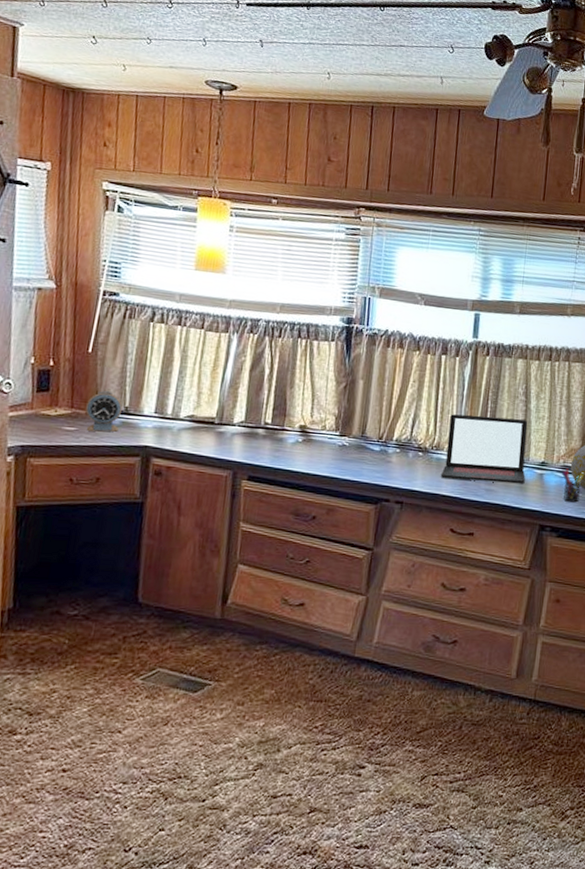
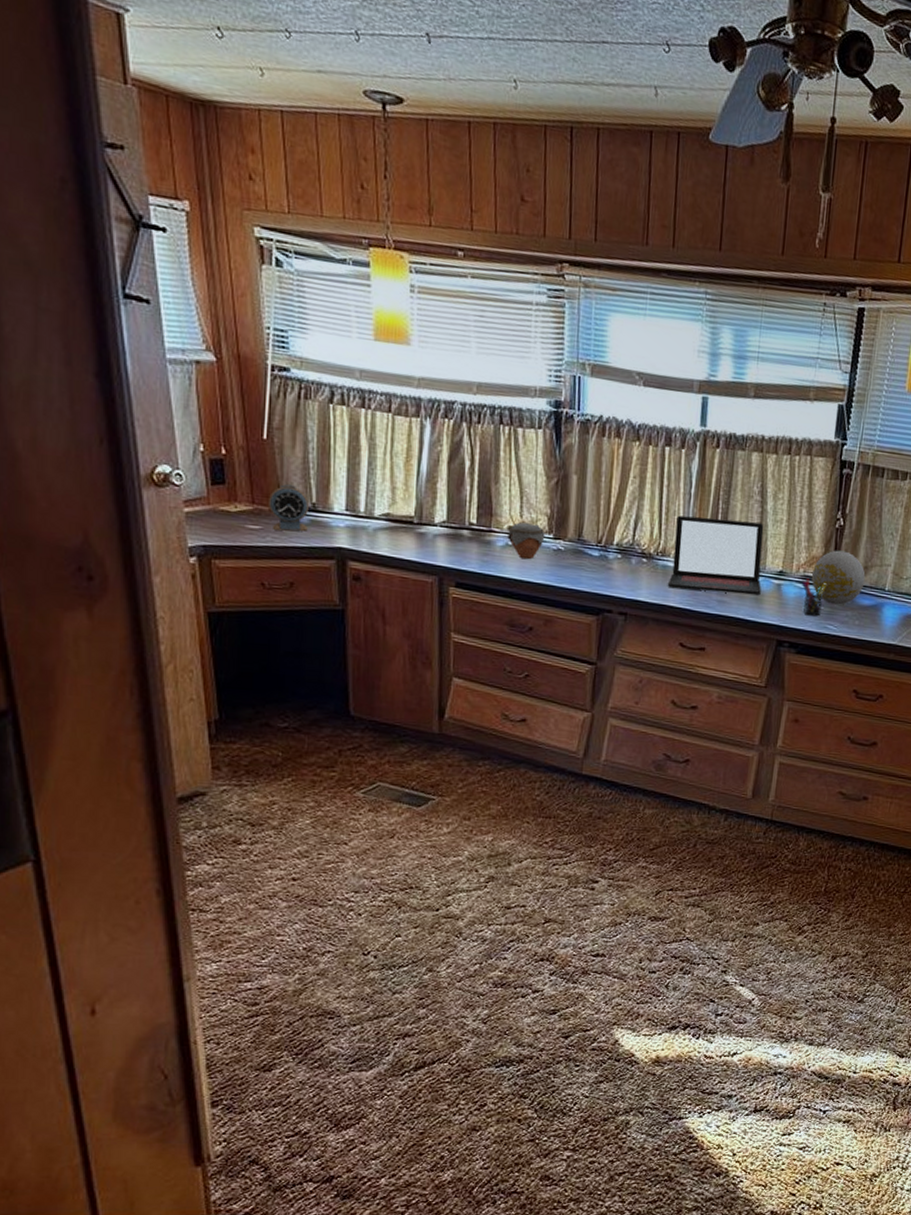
jar: none [298,421,332,455] -> present [507,522,545,560]

